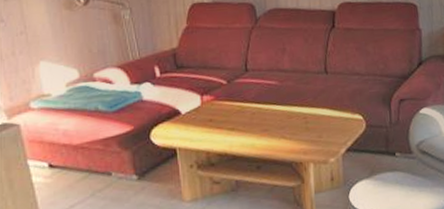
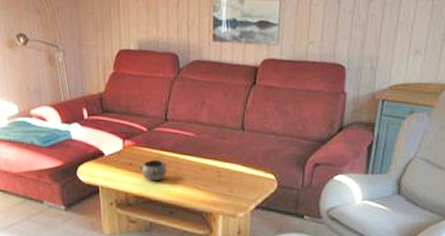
decorative bowl: none [220,112,251,137] -> present [139,159,167,182]

